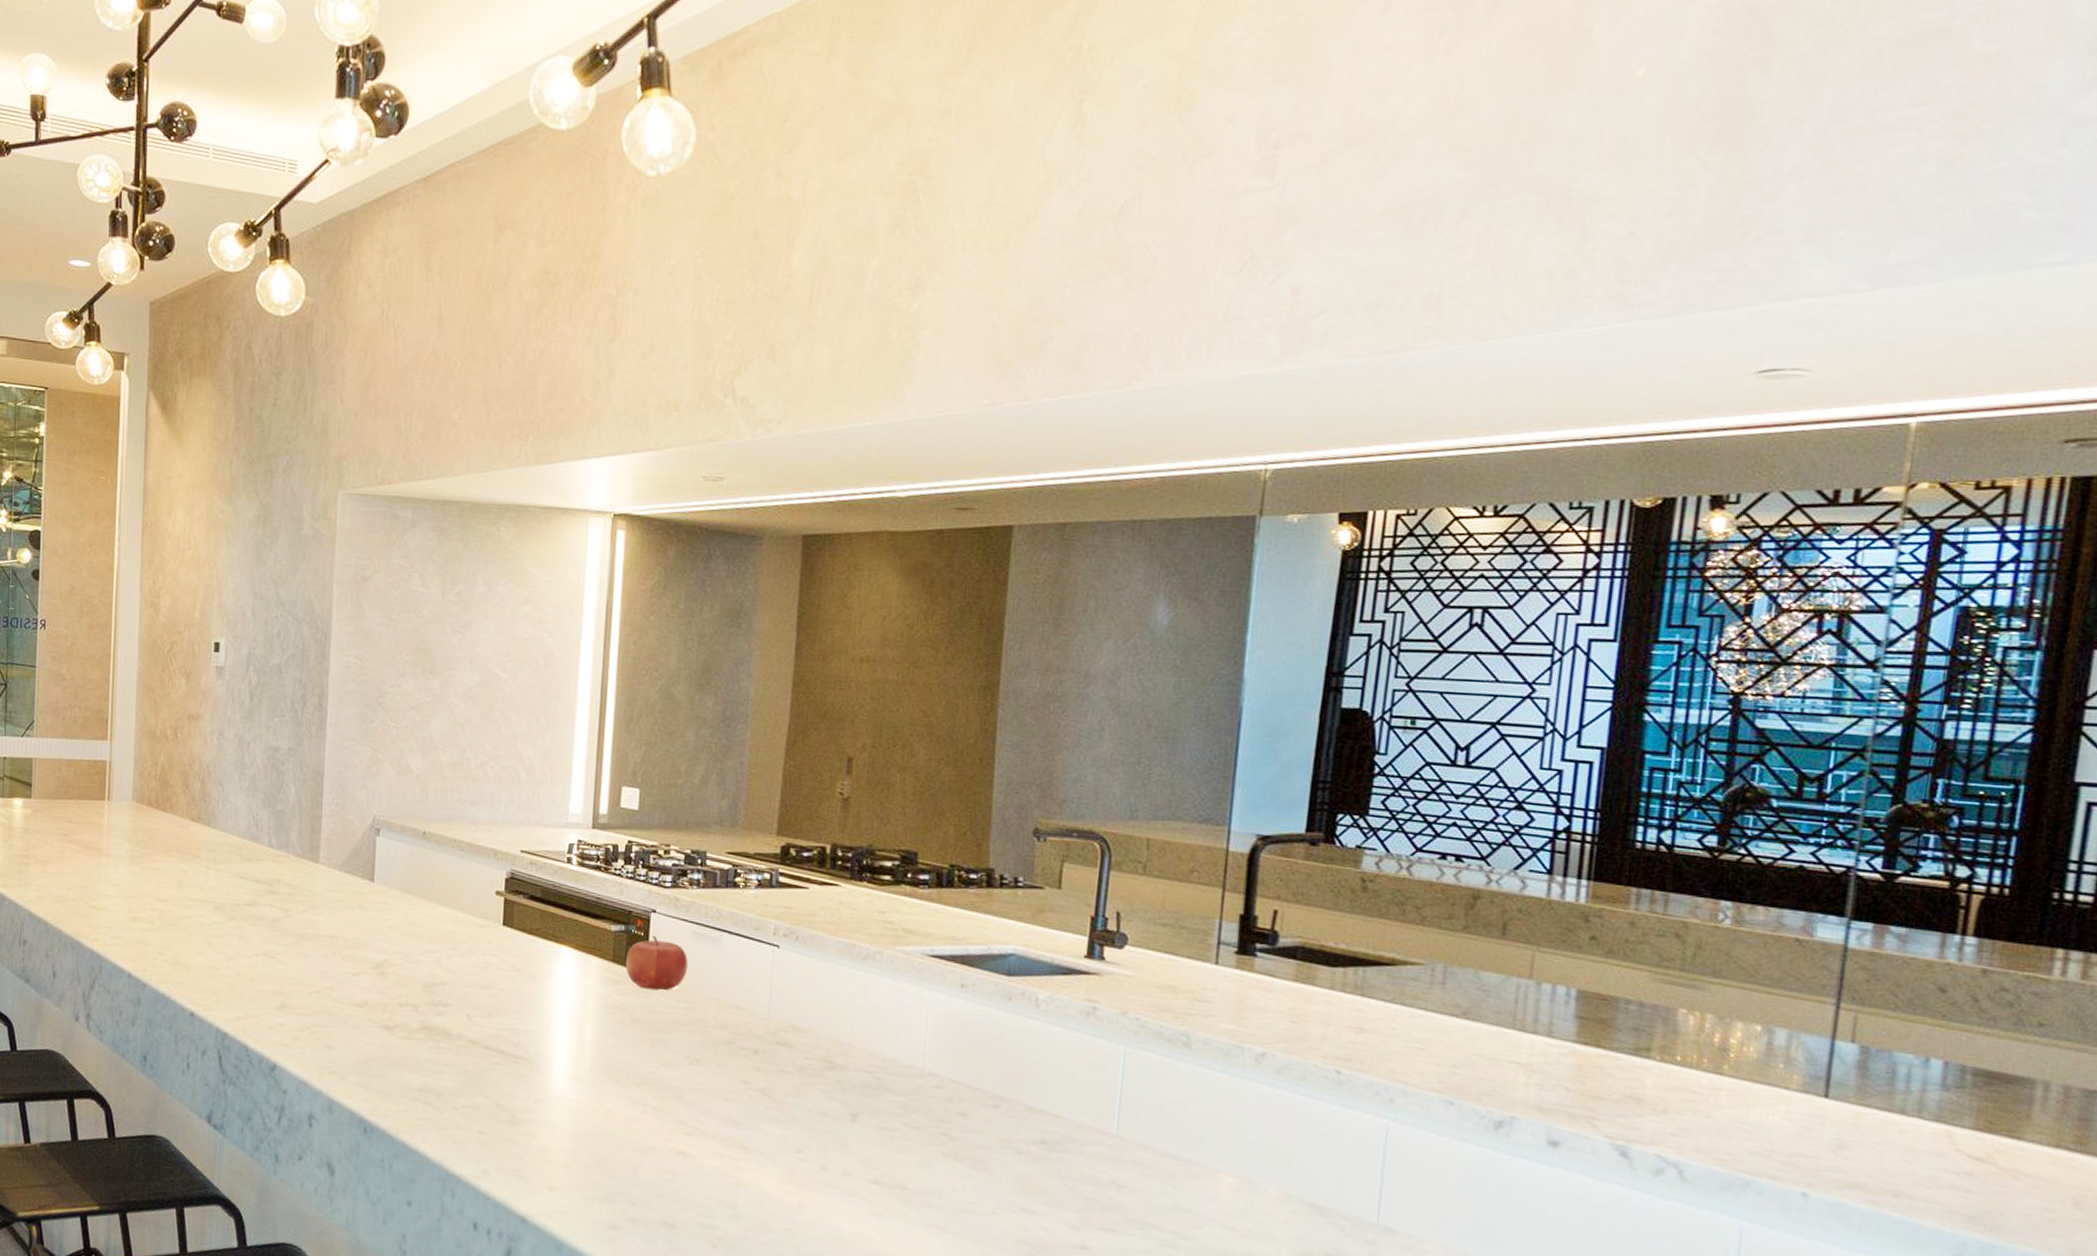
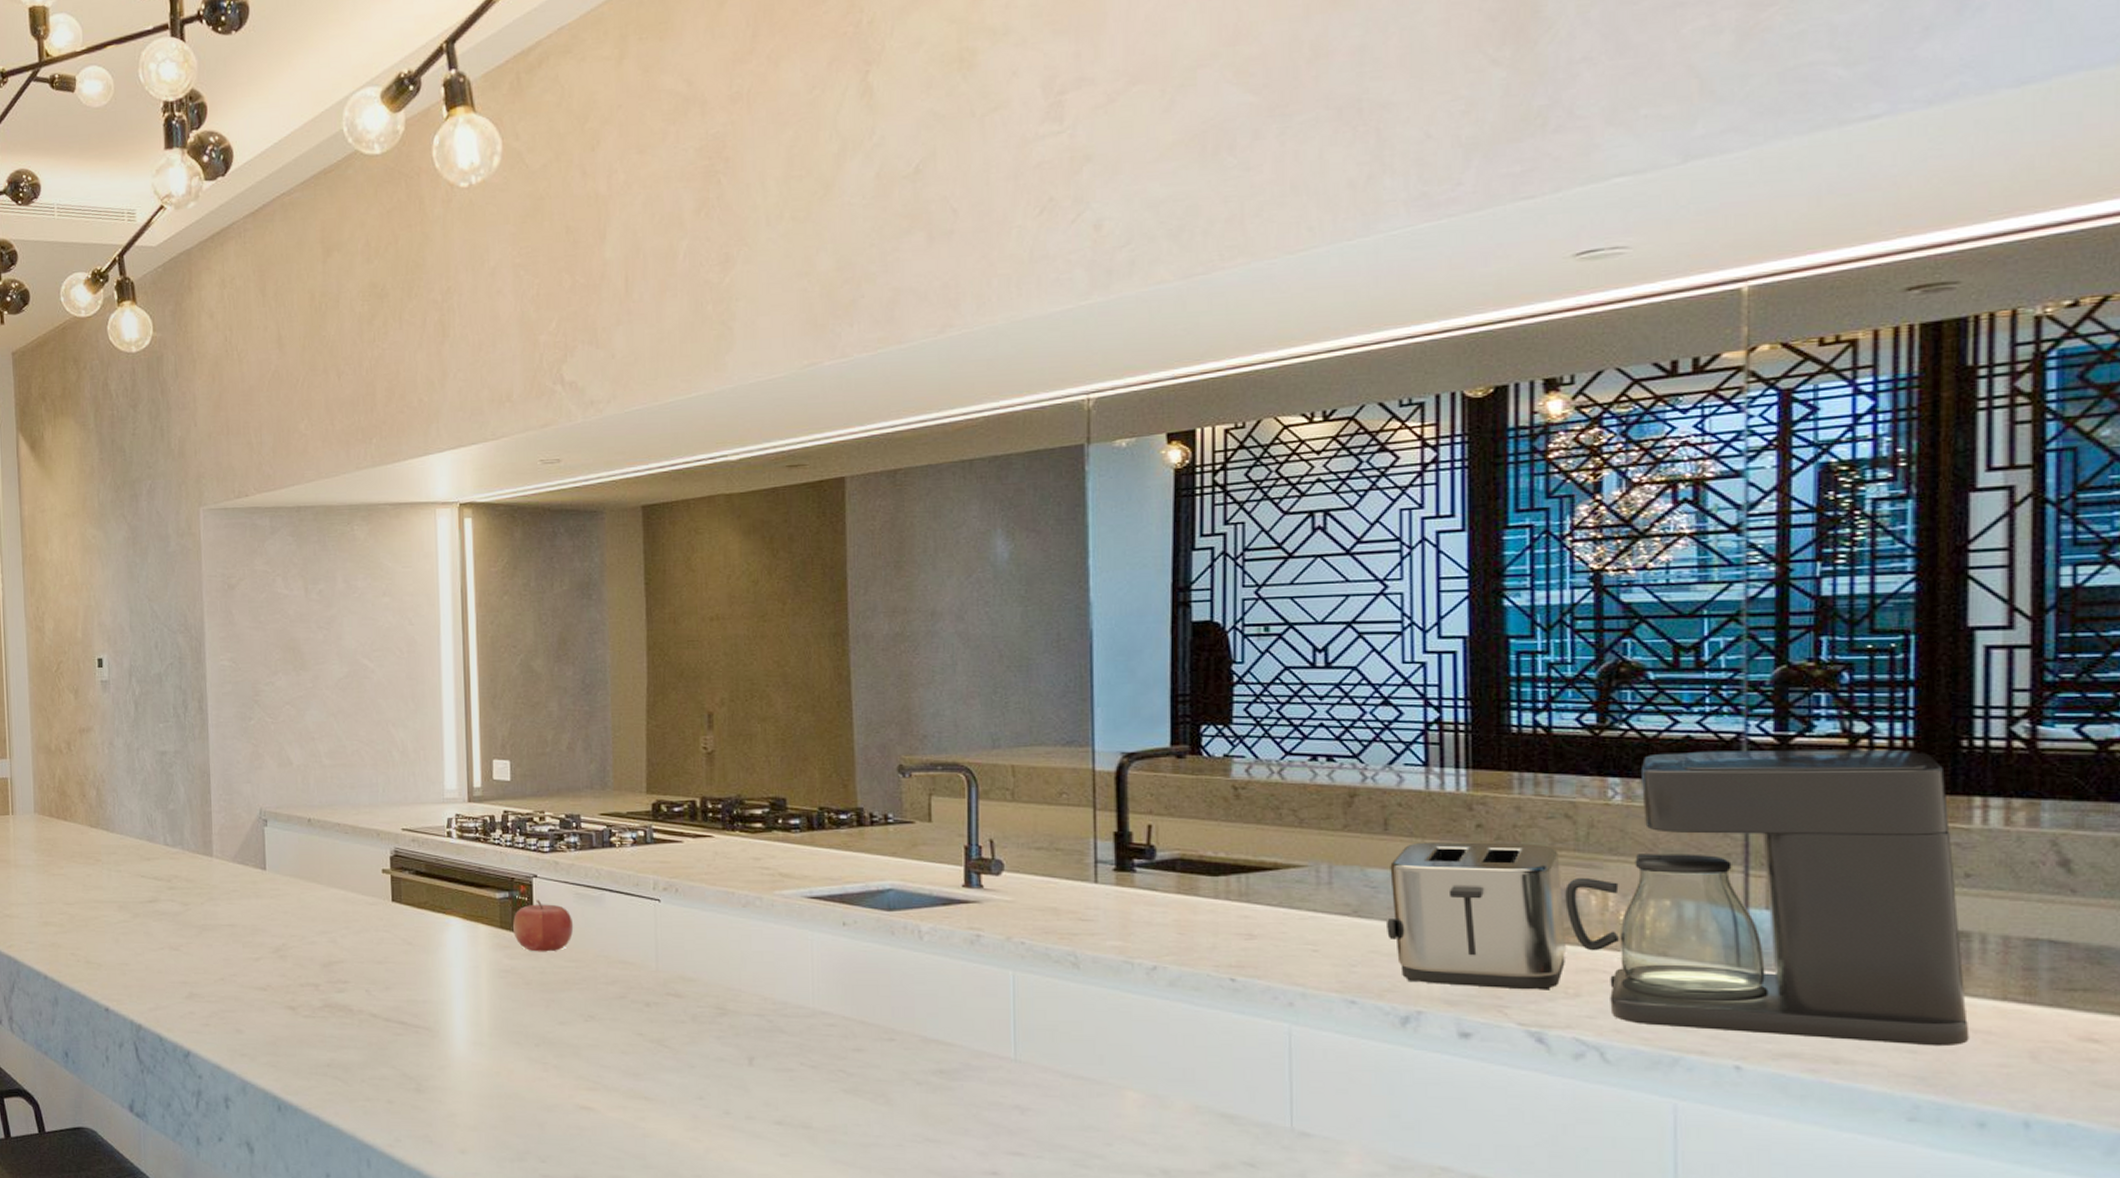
toaster: none [1491,949,1665,1106] -> present [1385,842,1567,990]
coffee maker: none [1664,881,2034,1188] -> present [1565,749,1970,1047]

